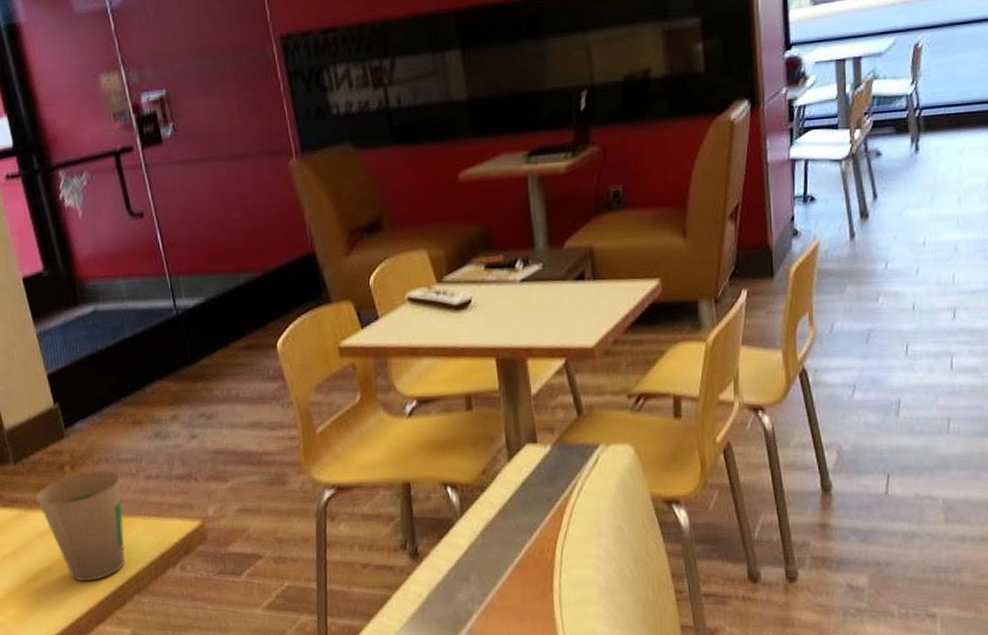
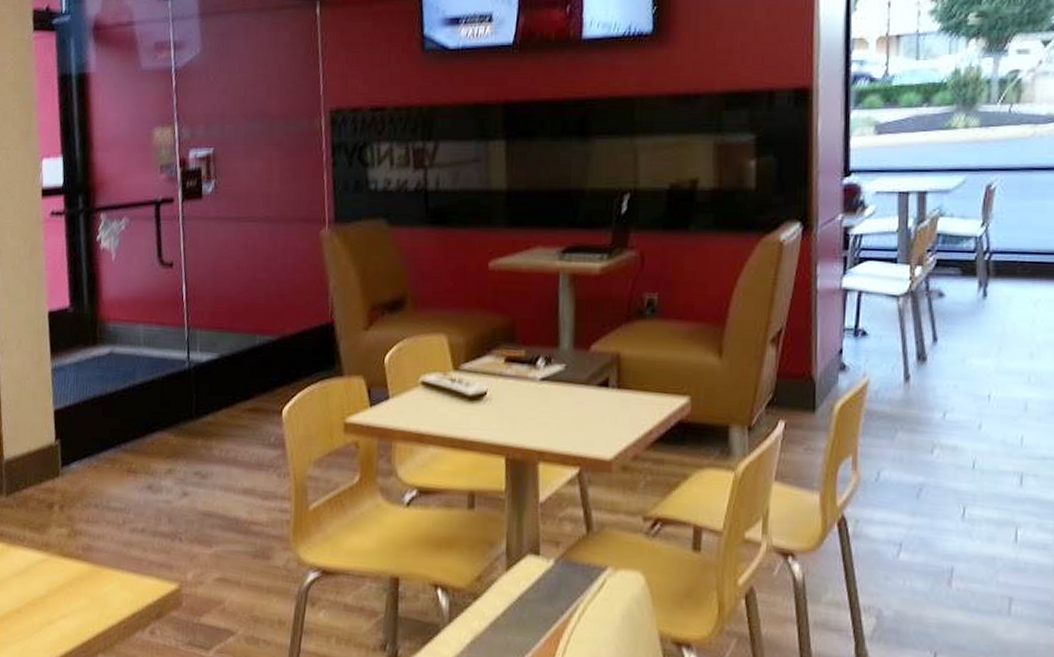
paper cup: present [36,470,125,582] -> none [21,515,106,631]

